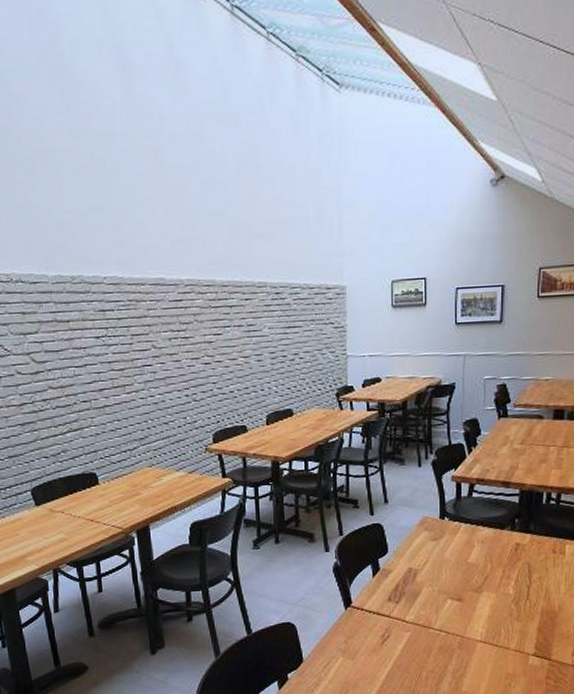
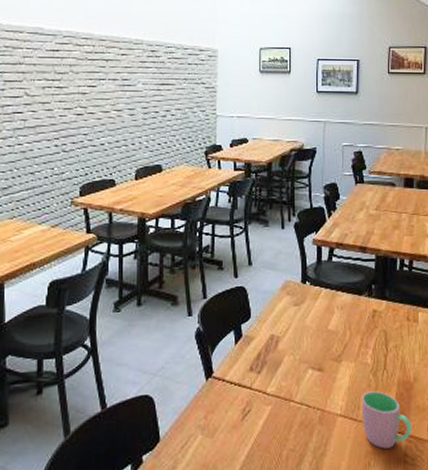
cup: none [502,619,556,672] -> present [361,391,412,449]

